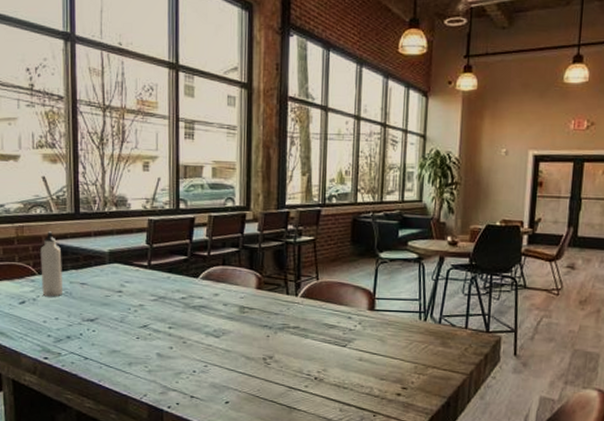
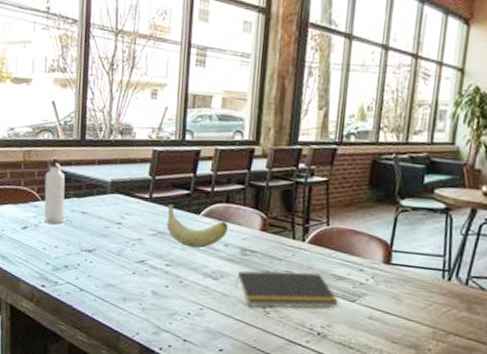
banana: none [165,270,226,310] -> present [166,204,228,249]
notepad: none [236,323,331,360] -> present [235,270,338,309]

